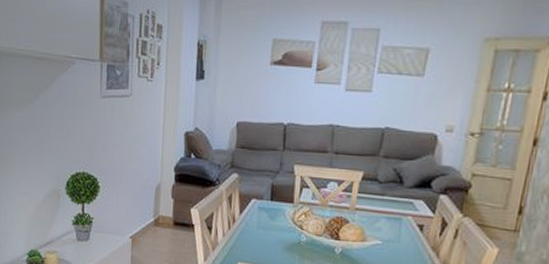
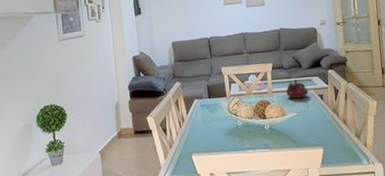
teapot: none [373,197,405,224] -> present [286,79,309,99]

